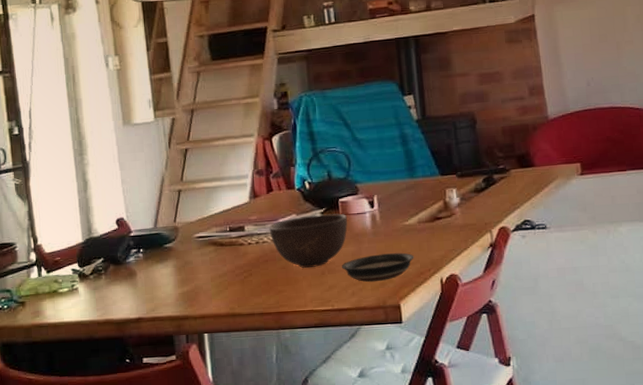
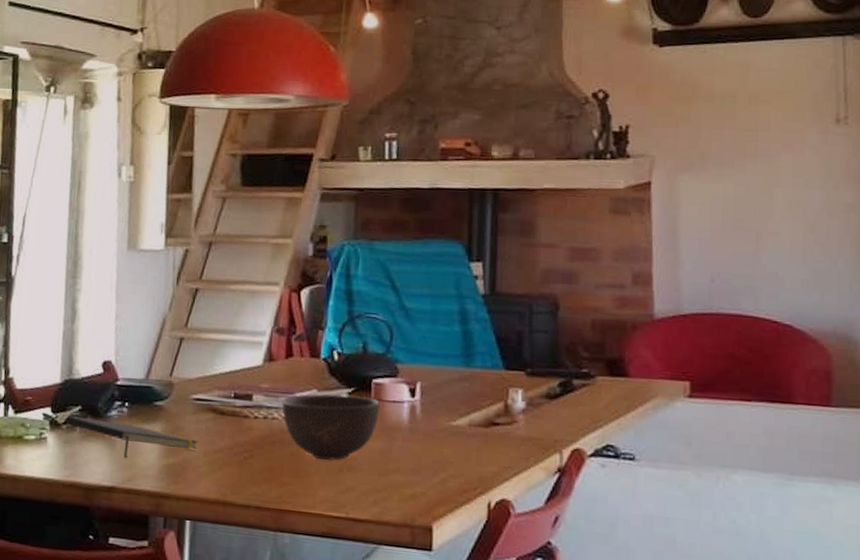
notepad: none [93,265,206,293] -> present [67,415,199,458]
saucer: present [342,253,414,282] -> none [365,457,458,493]

